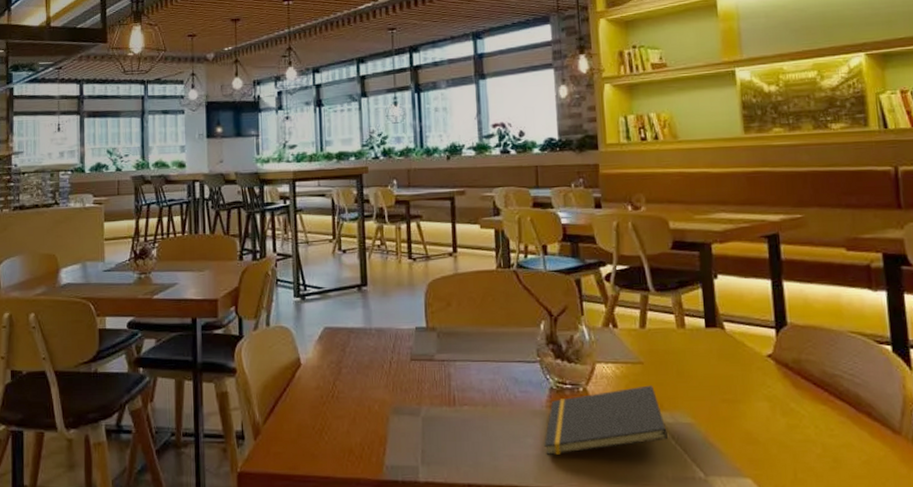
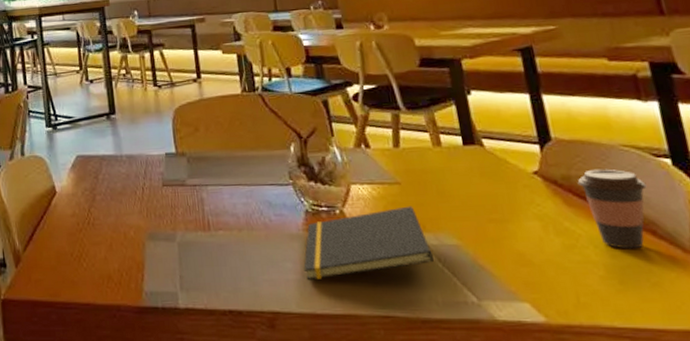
coffee cup: none [806,354,868,430] -> present [577,169,647,249]

